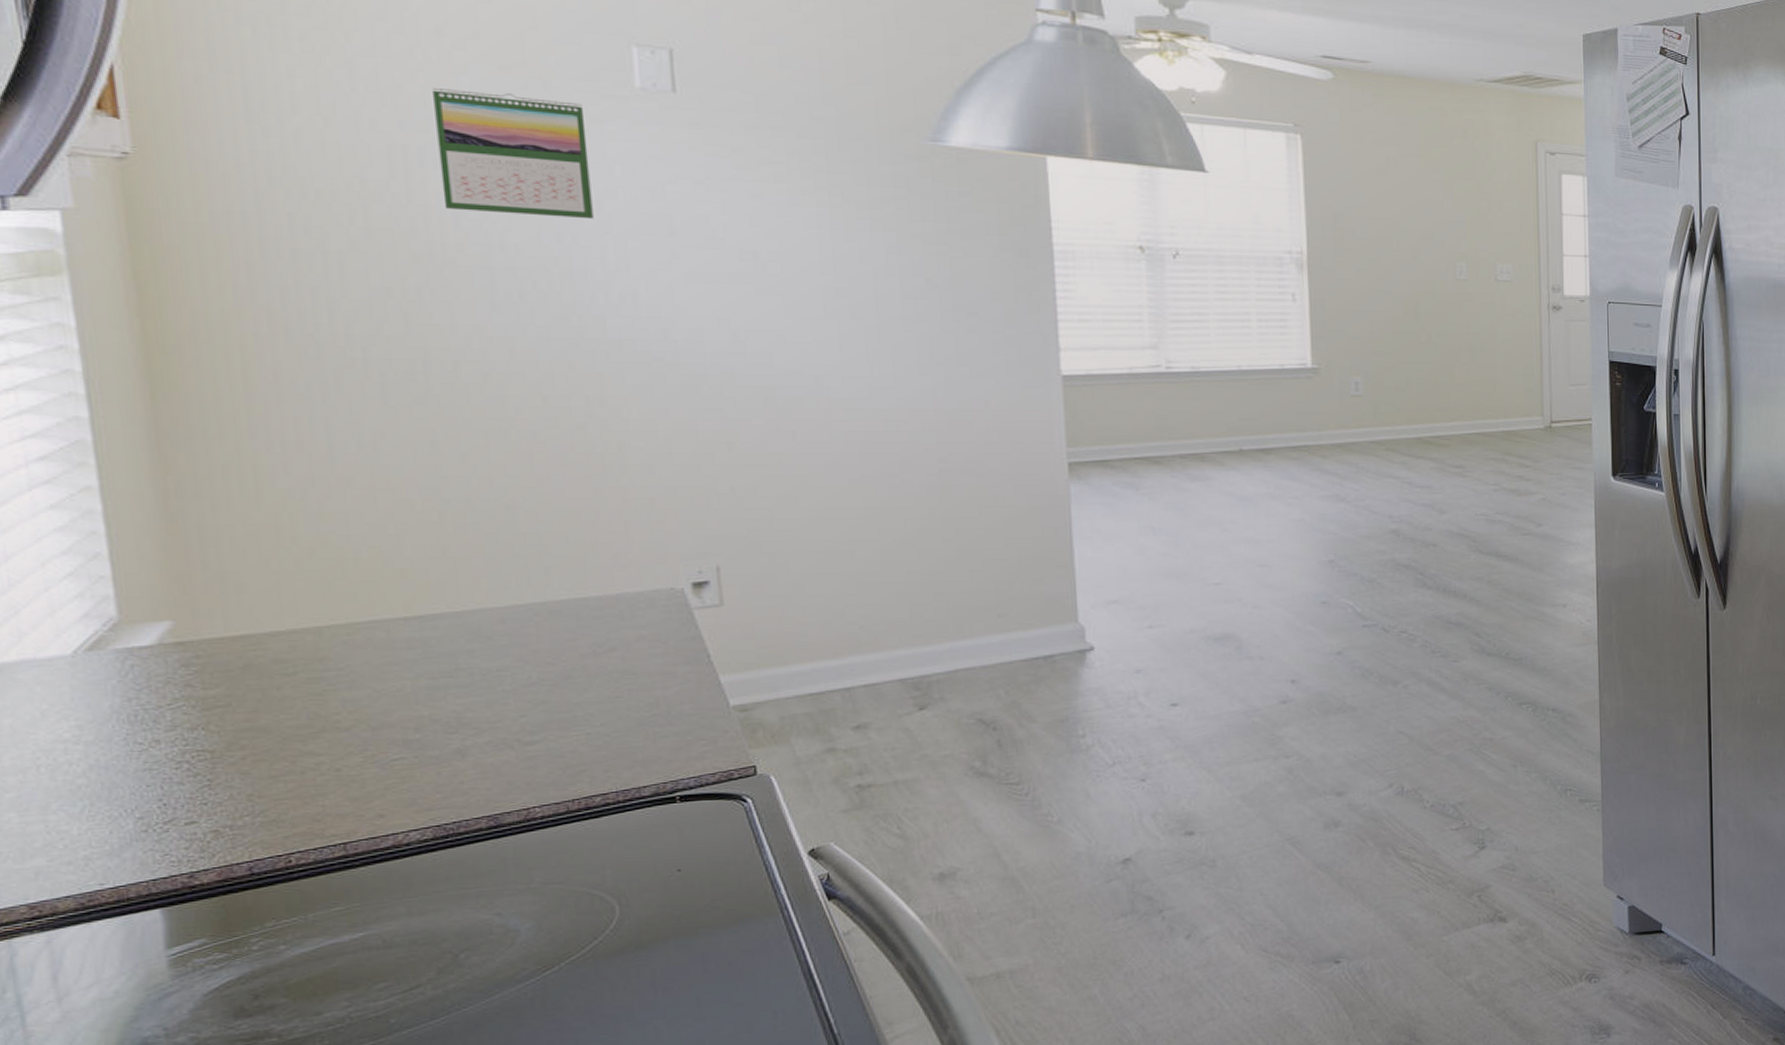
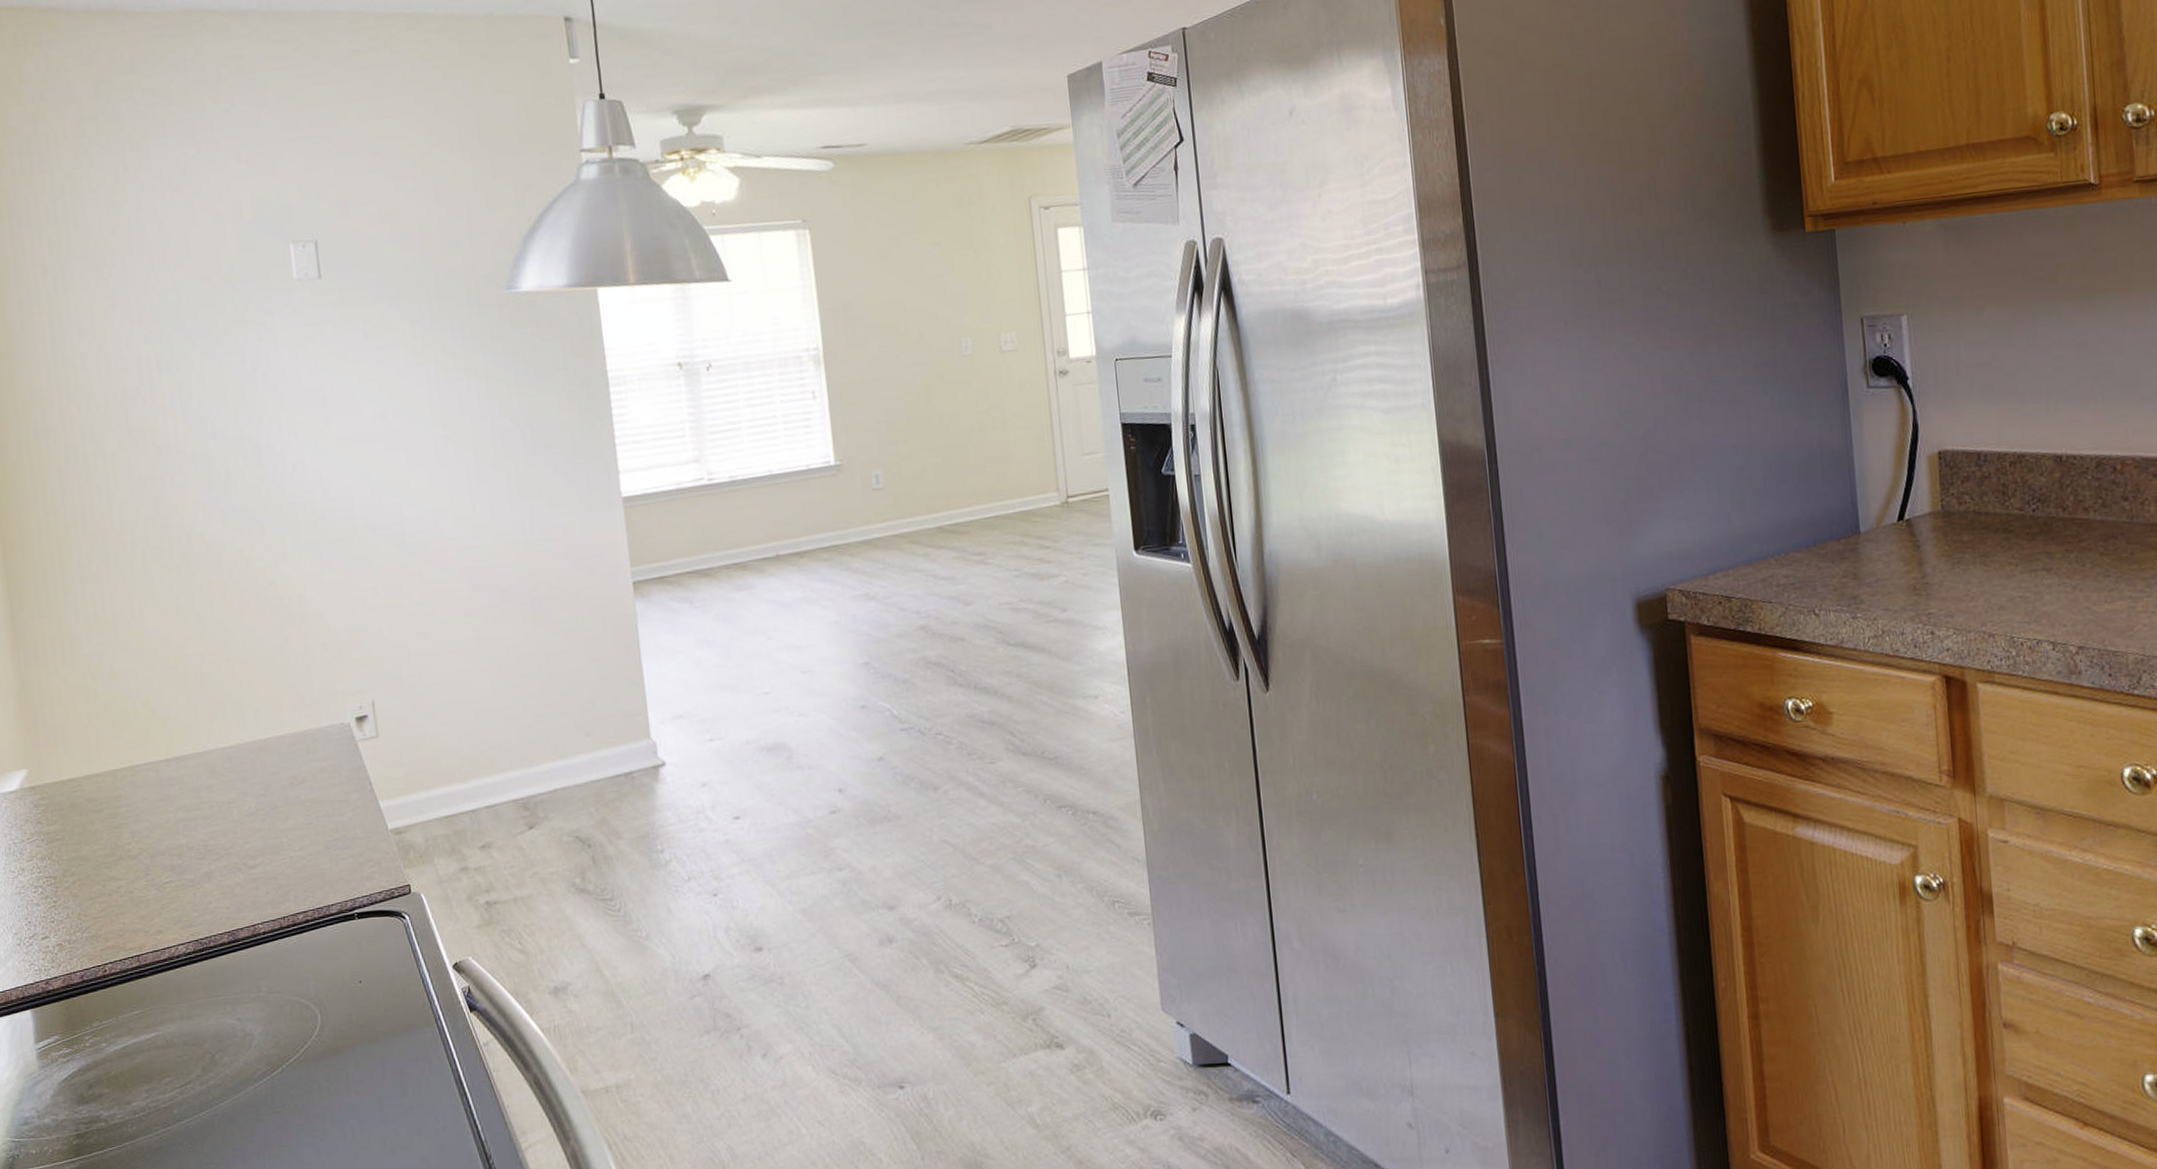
calendar: present [433,87,594,220] -> none [163,300,272,406]

